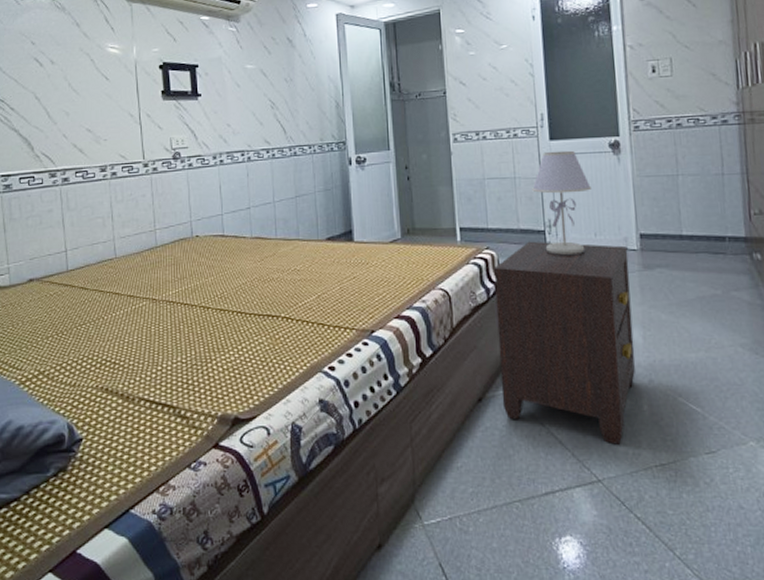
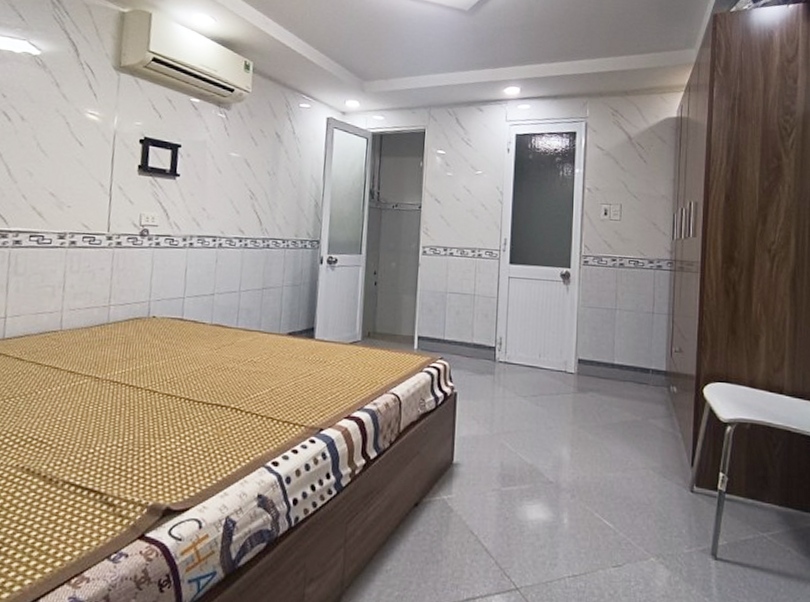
nightstand: present [494,241,635,445] -> none [437,355,566,555]
table lamp: present [532,150,591,256] -> none [489,274,541,373]

